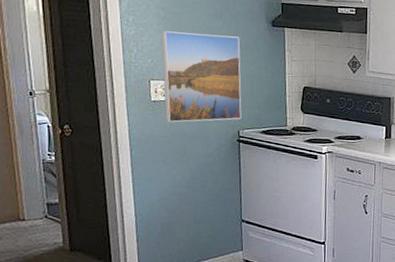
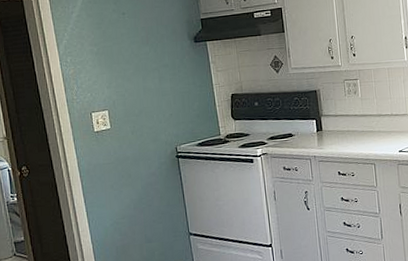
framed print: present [161,31,242,123] -> none [96,58,177,149]

